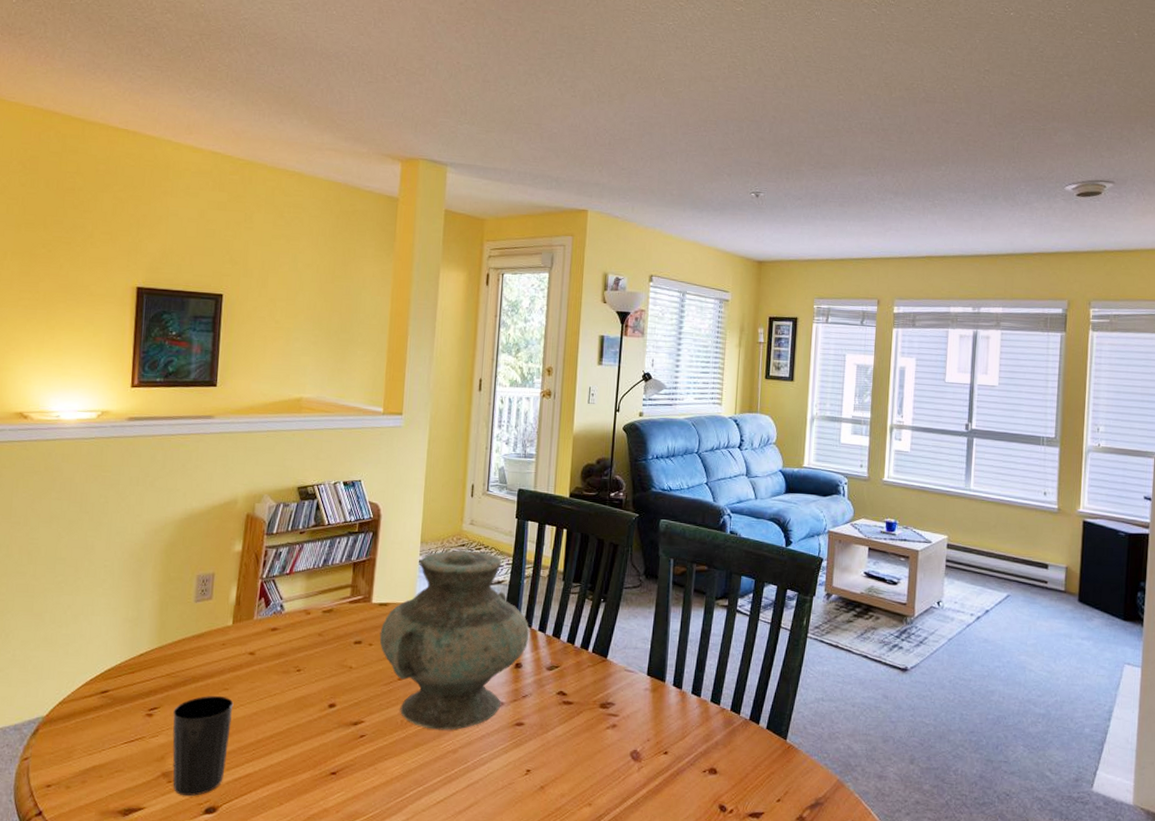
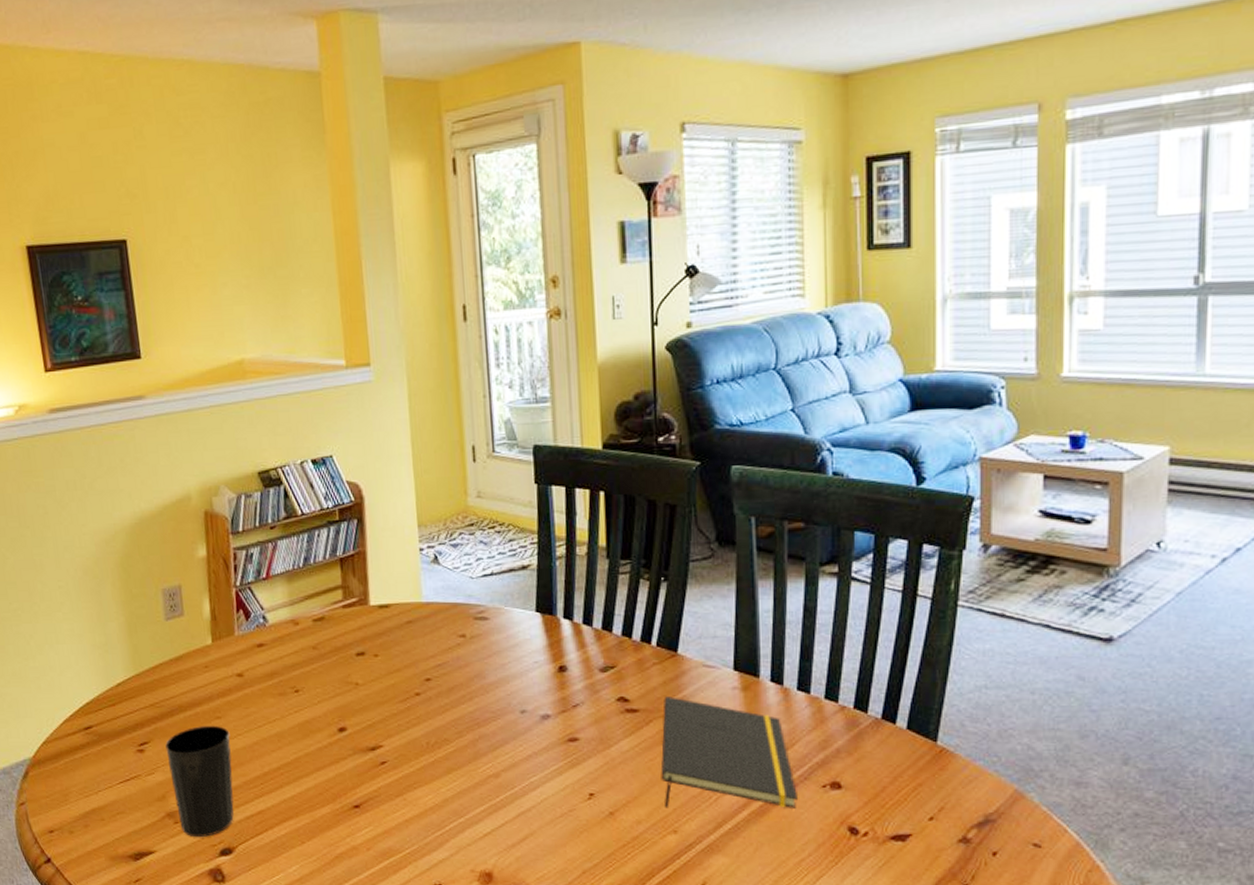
vase: present [379,550,530,730] -> none [385,530,572,751]
notepad: none [584,693,684,789] -> present [661,696,797,808]

